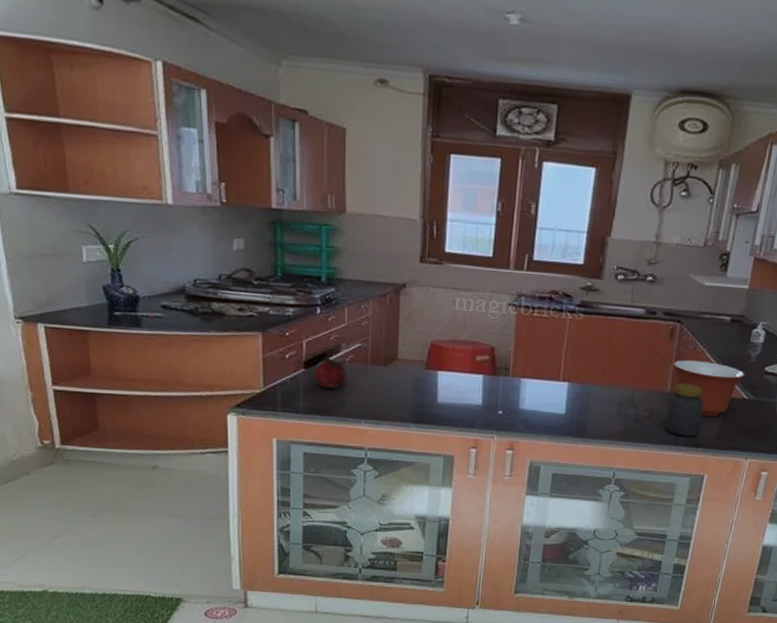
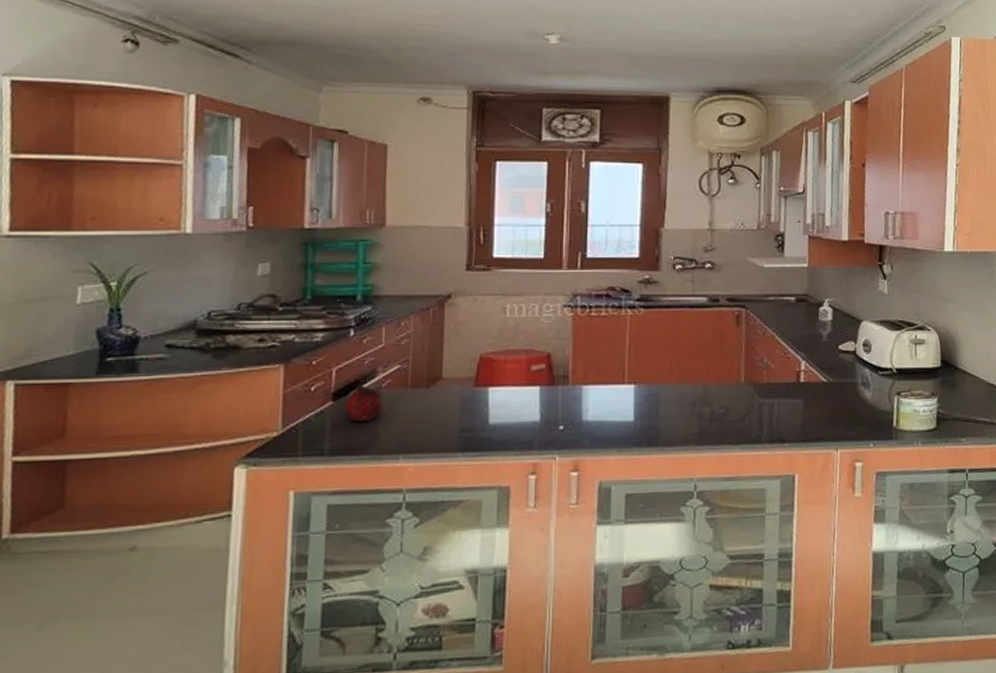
jar: present [664,383,704,437] -> none [744,372,782,432]
mixing bowl: present [672,360,745,417] -> none [743,346,820,407]

